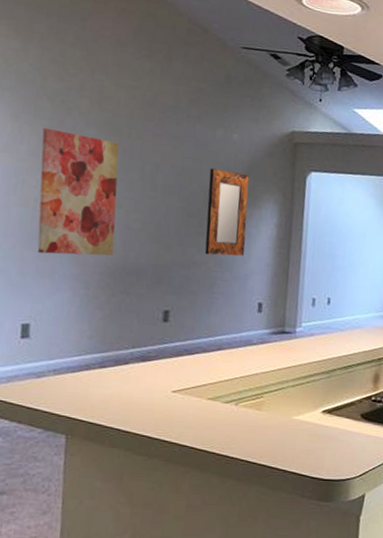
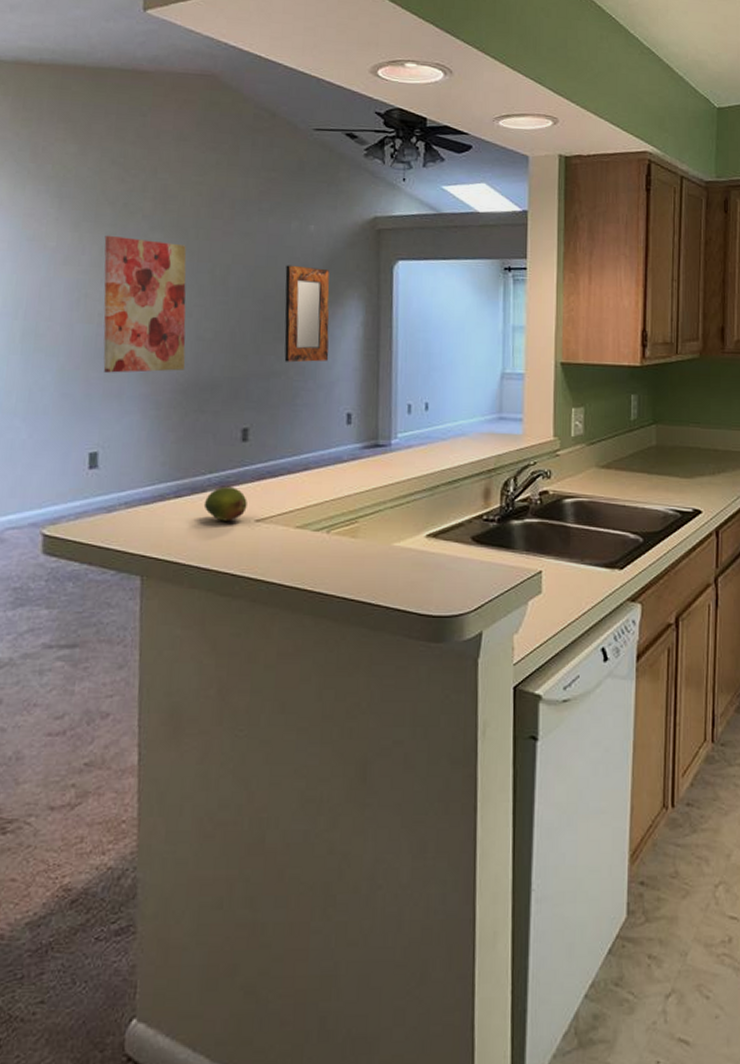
fruit: none [125,360,166,391] -> present [203,486,247,522]

